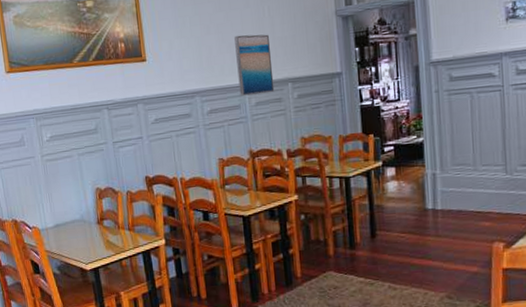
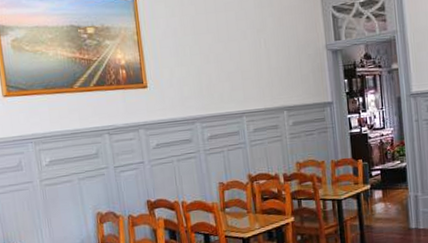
wall art: present [234,34,275,96] -> none [233,64,271,123]

